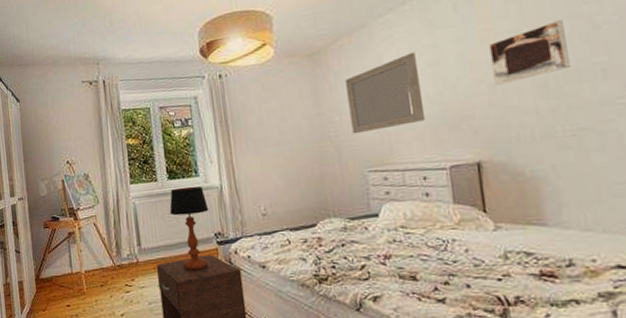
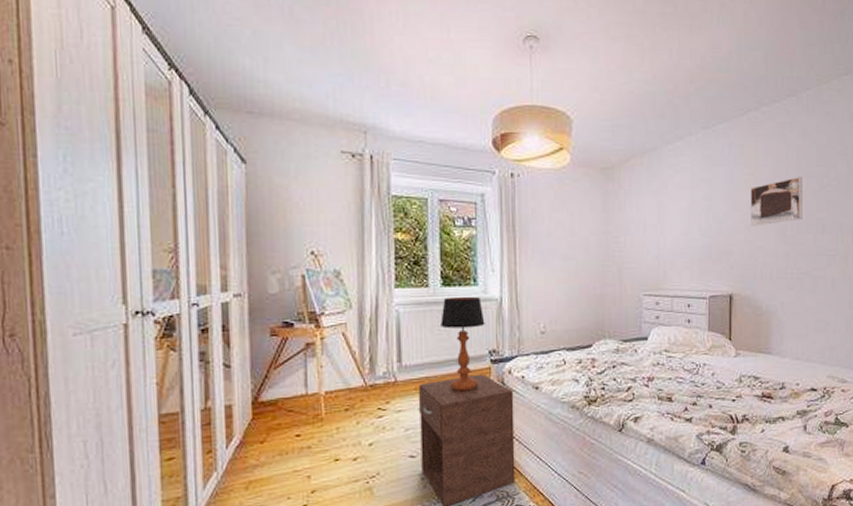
home mirror: present [345,52,426,134] -> none [633,184,696,257]

